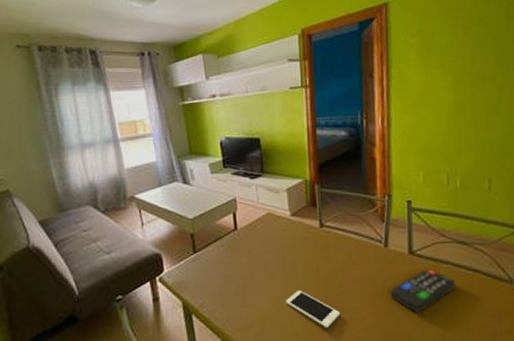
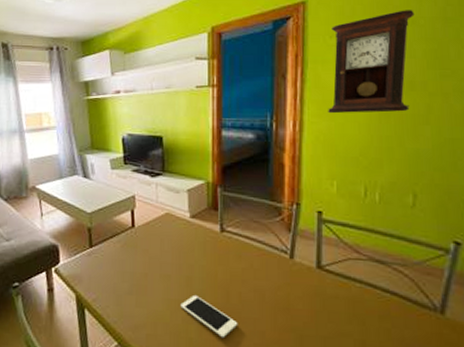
remote control: present [391,269,456,313] -> none [295,286,370,333]
pendulum clock: none [412,10,483,109] -> present [328,10,415,114]

